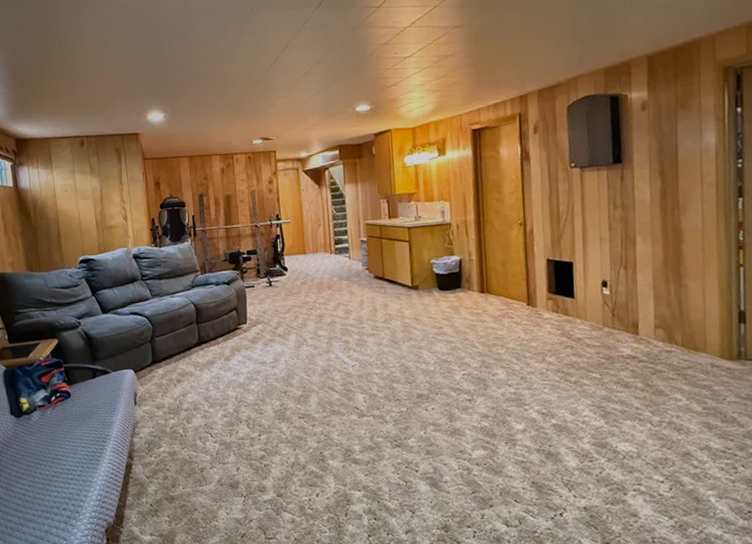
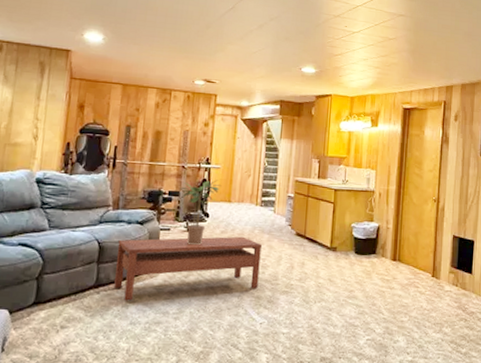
coffee table: none [211,285,345,355] -> present [114,236,262,301]
potted plant: none [256,234,295,298] -> present [179,180,222,245]

